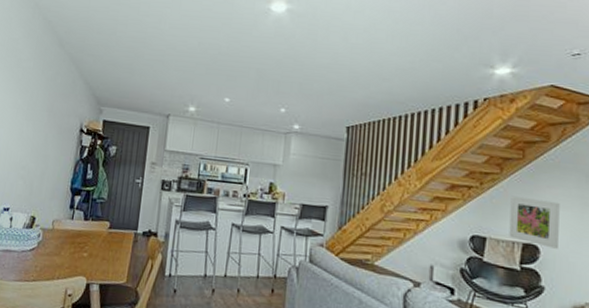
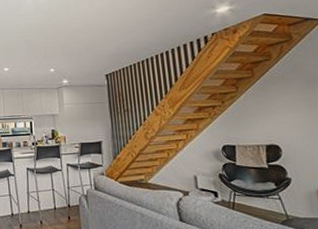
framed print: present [509,195,560,249] -> none [249,107,296,146]

